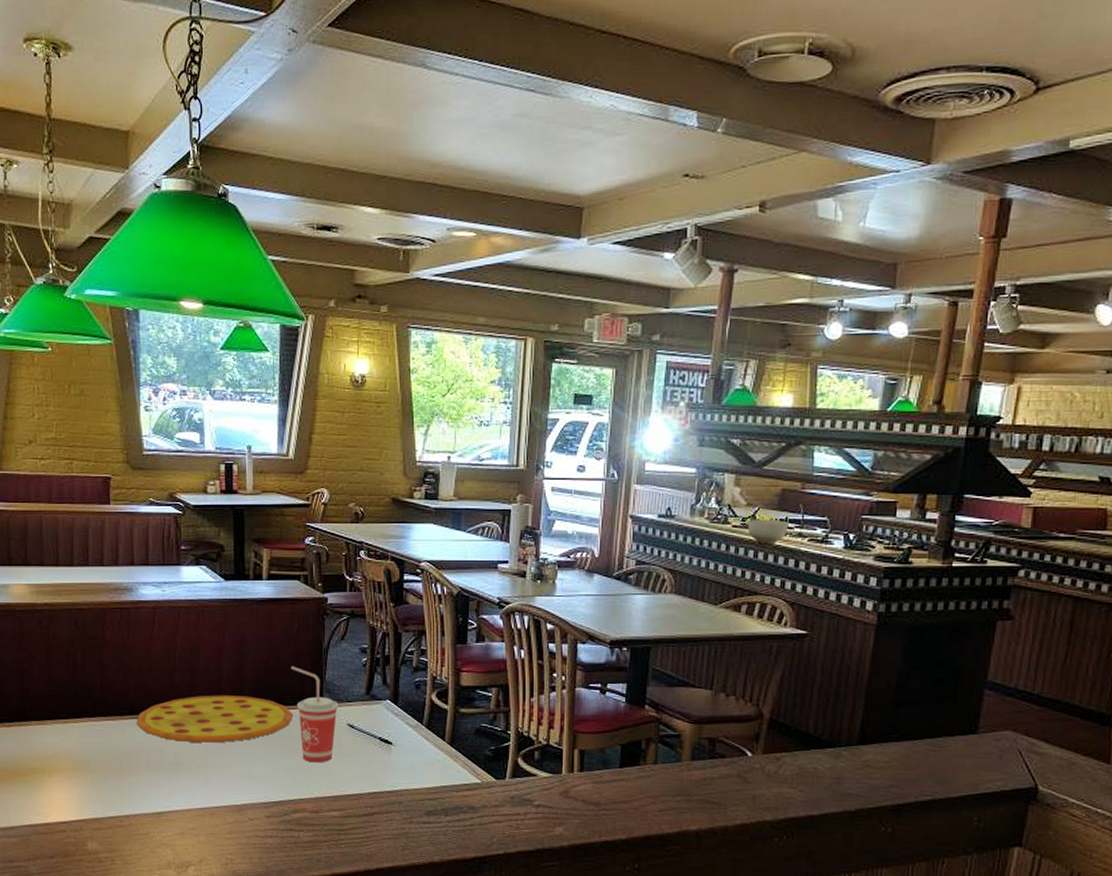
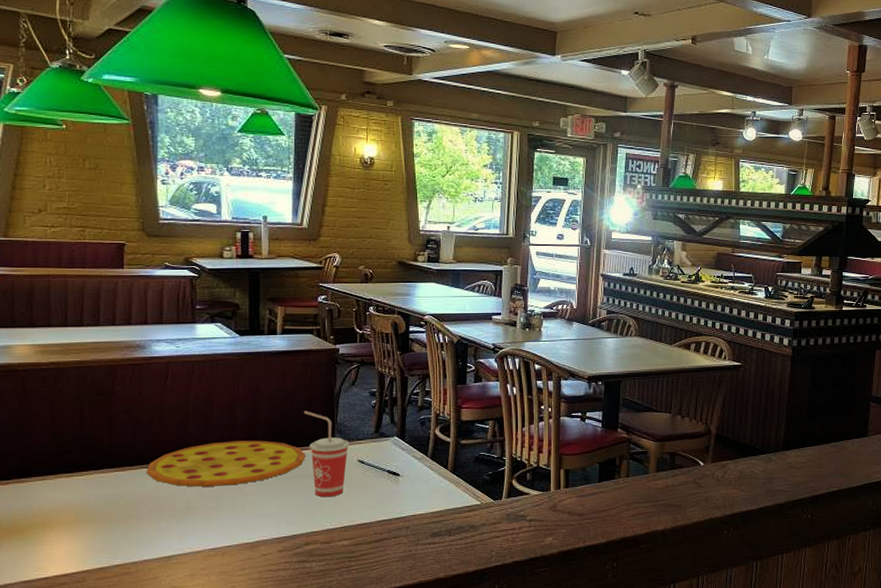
bowl: present [747,519,789,543] -> none [692,276,724,295]

